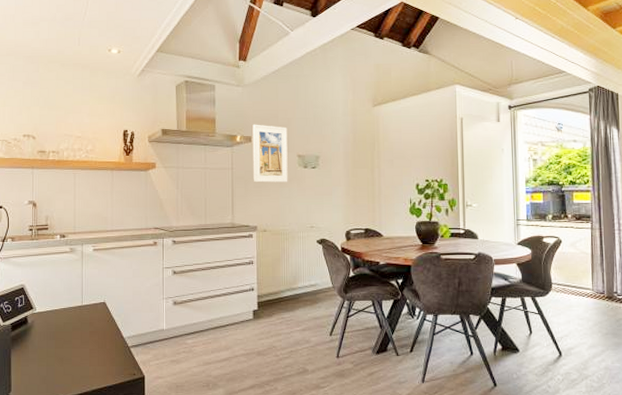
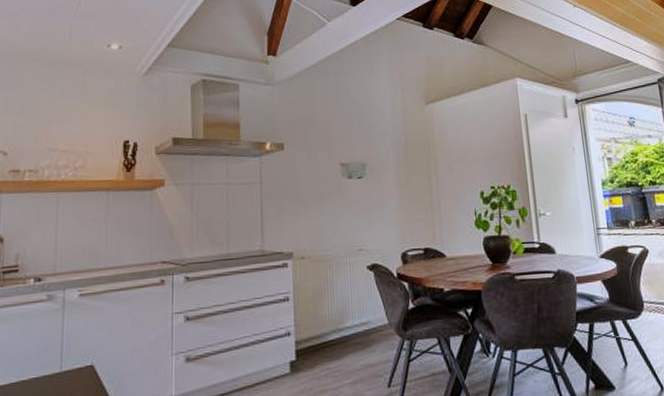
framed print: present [252,124,288,183] -> none [285,128,330,199]

